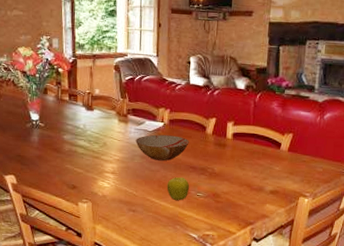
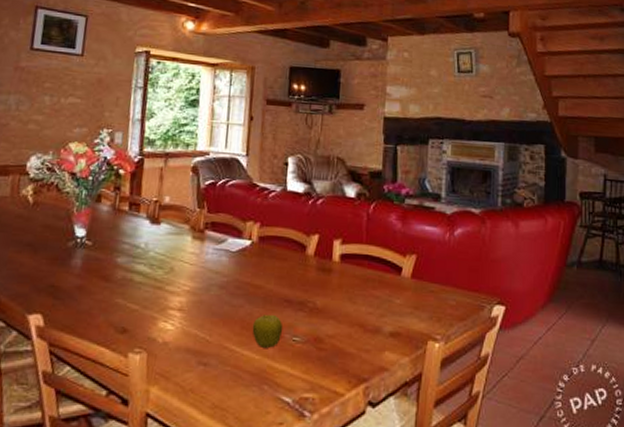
bowl: present [135,134,189,161] -> none [213,256,284,293]

